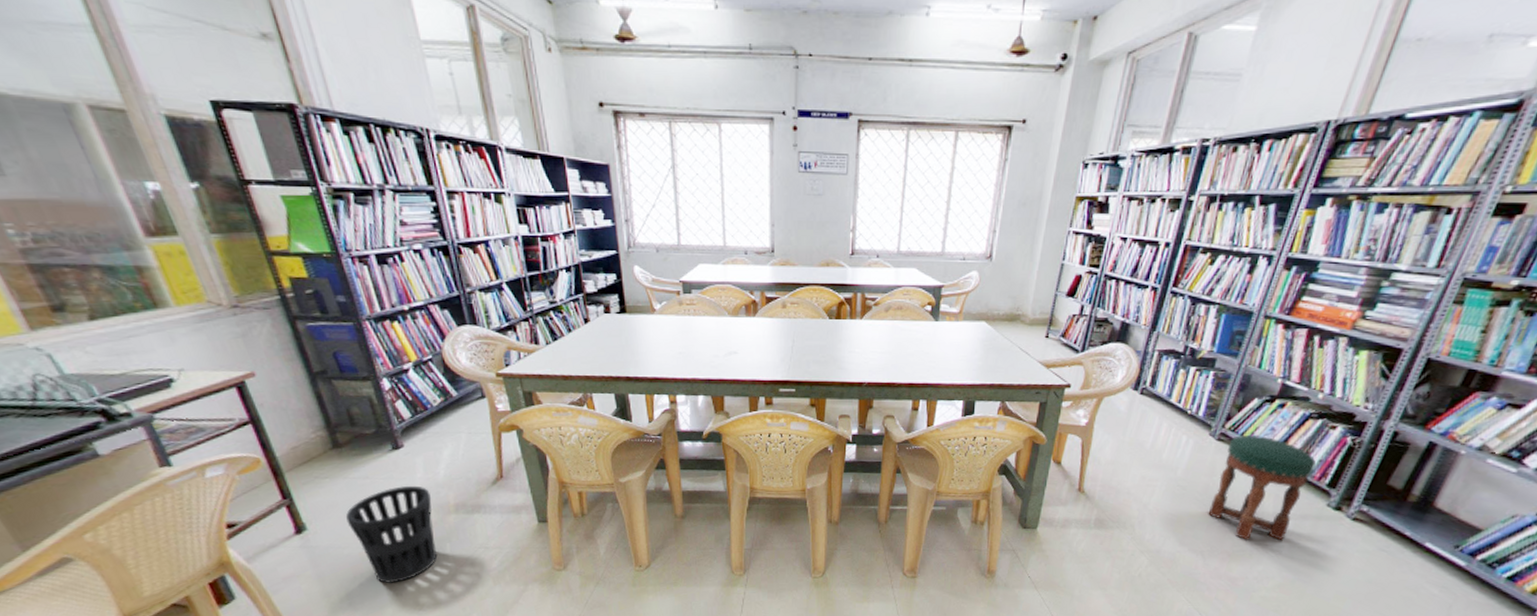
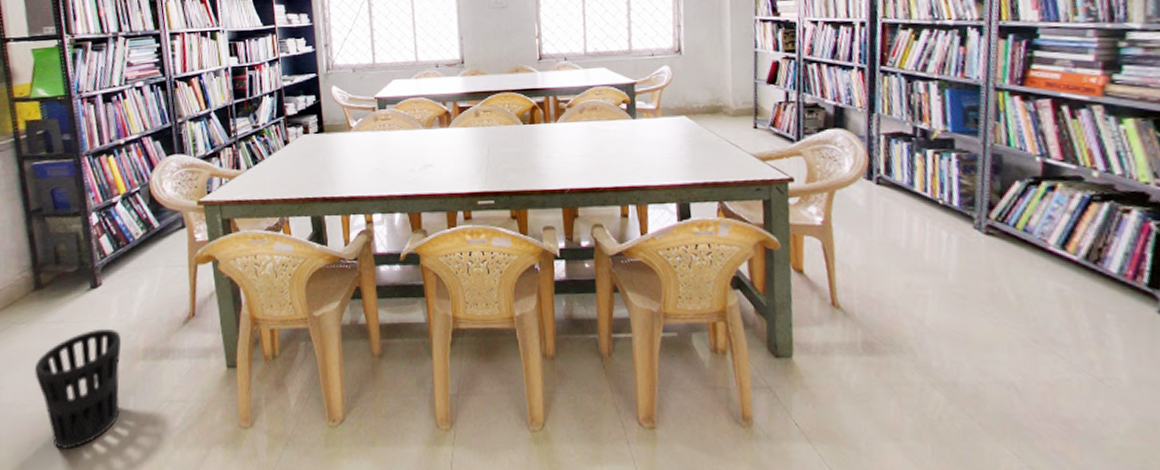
stool: present [1208,434,1316,541] -> none [1001,225,1123,365]

